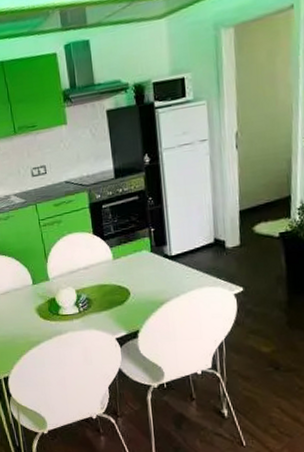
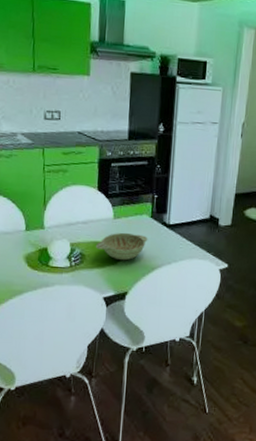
decorative bowl: none [99,271,152,300] -> present [95,232,148,261]

